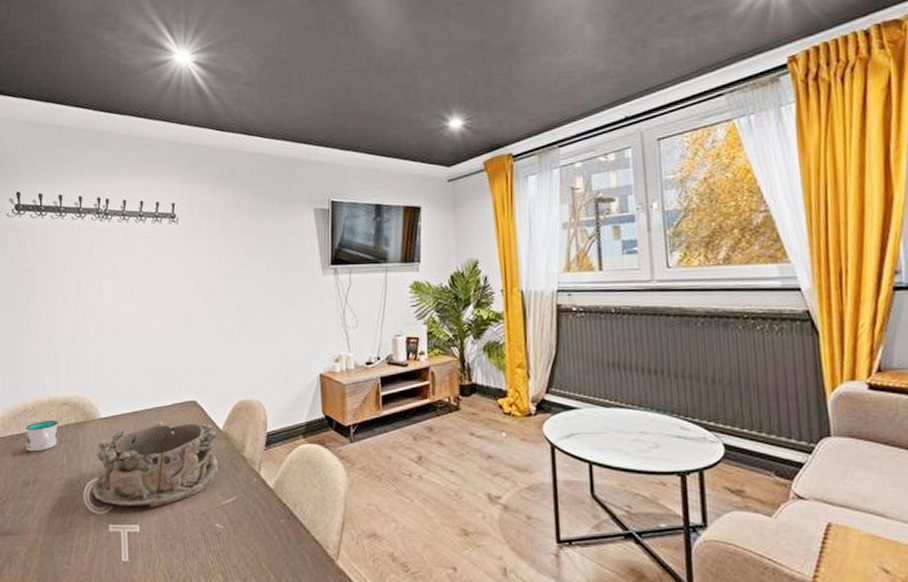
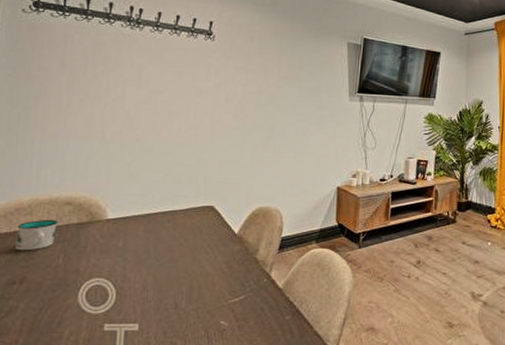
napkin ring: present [91,421,219,509] -> none [87,223,232,309]

